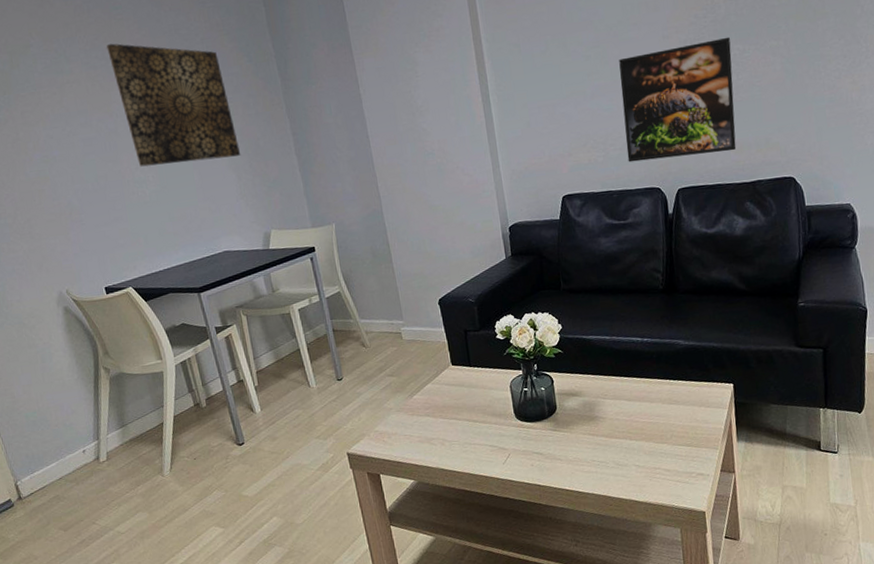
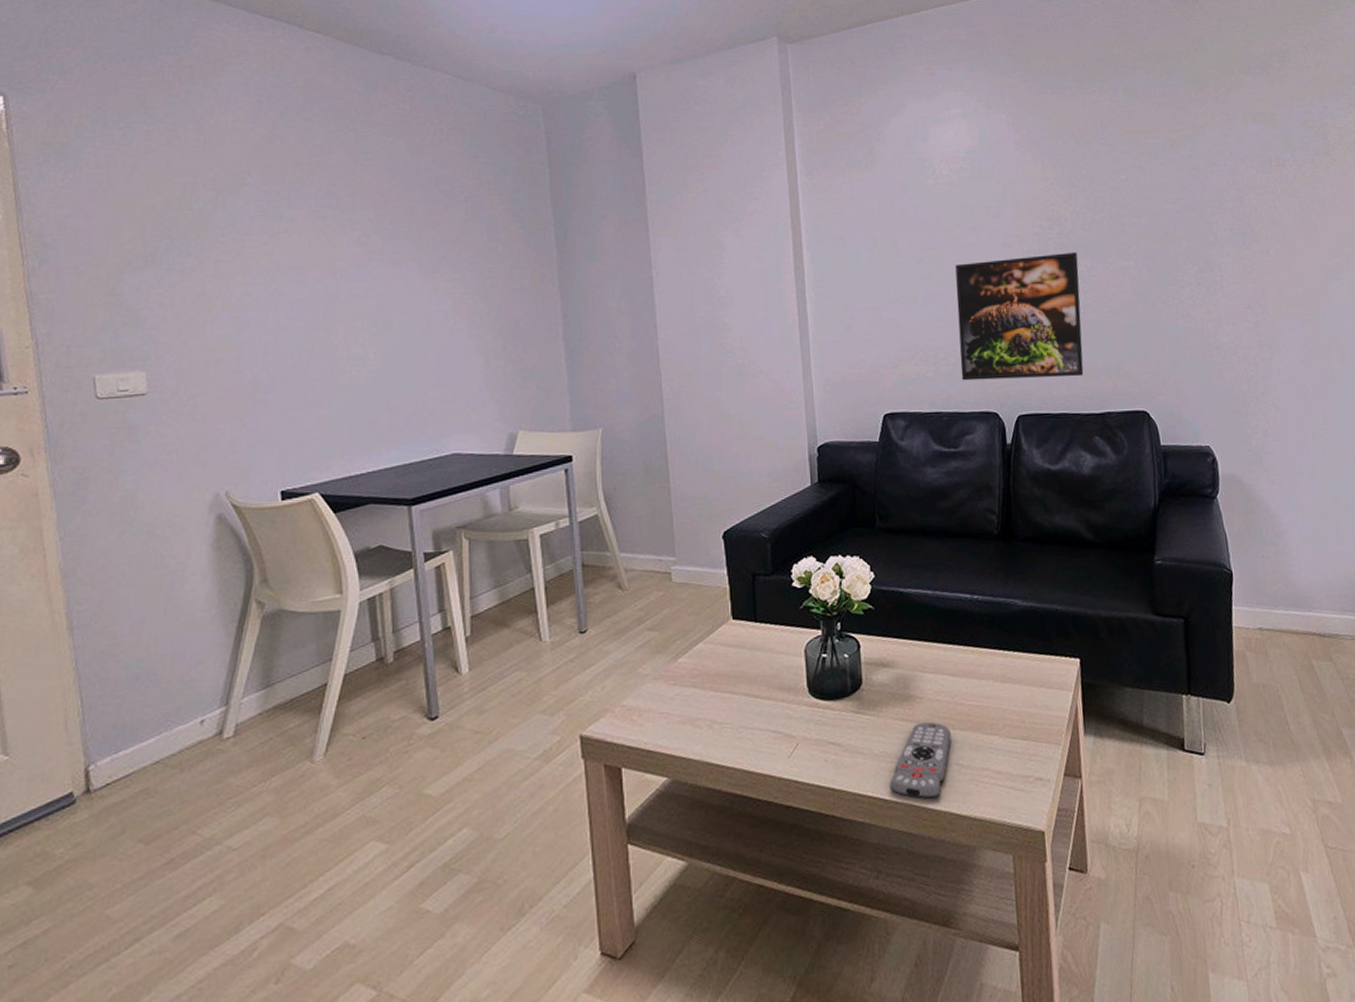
wall art: present [107,43,241,167] -> none [344,191,494,341]
remote control: none [582,435,629,491] -> present [889,722,951,799]

